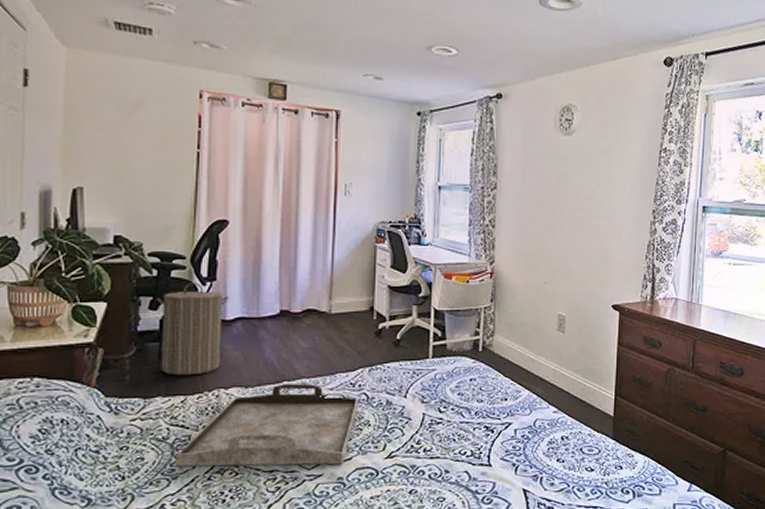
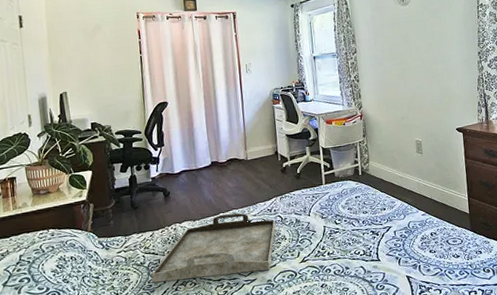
laundry hamper: present [156,282,230,376] -> none [124,149,175,217]

